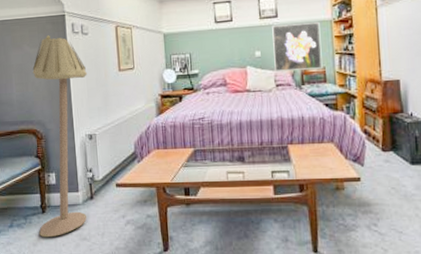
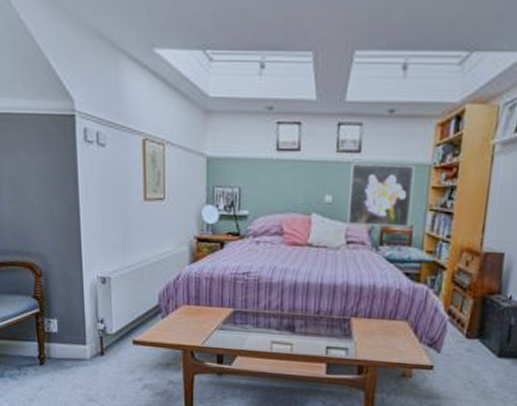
floor lamp: present [32,35,87,238] -> none [30,141,102,394]

